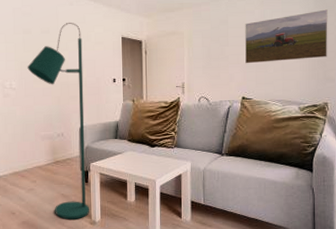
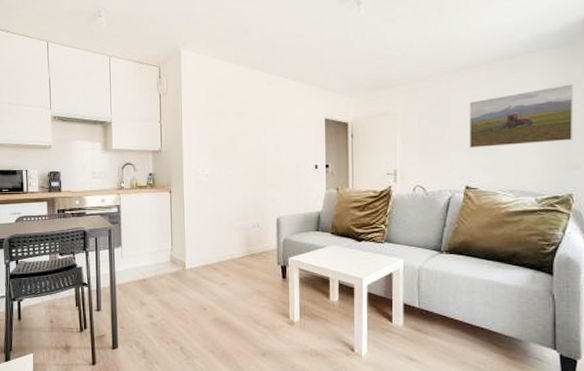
floor lamp: present [27,23,89,220] -> none [221,104,287,318]

